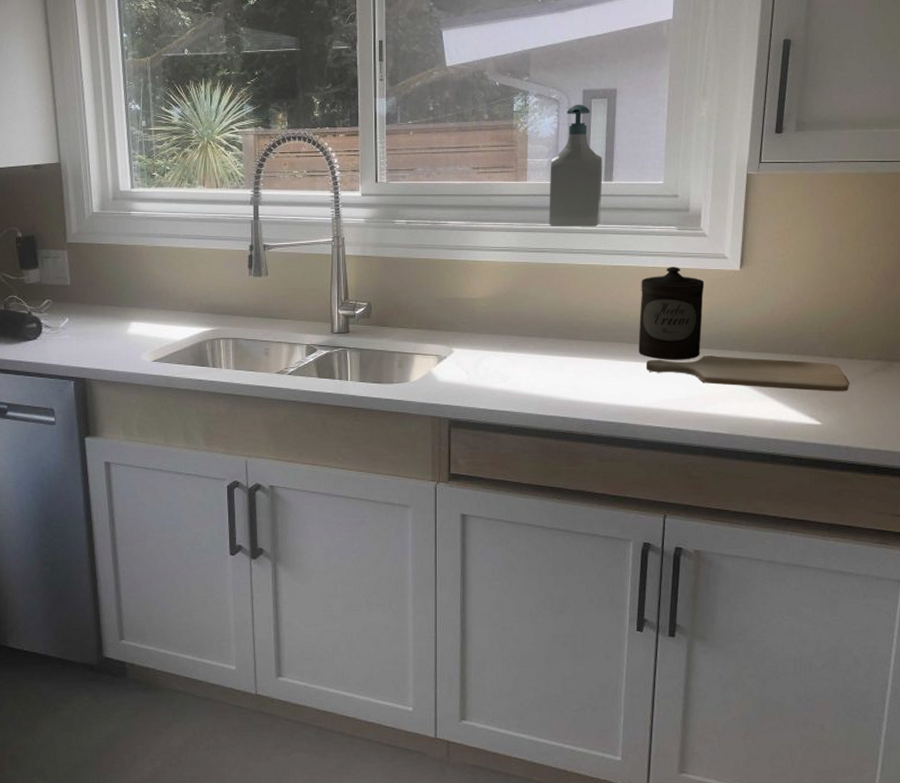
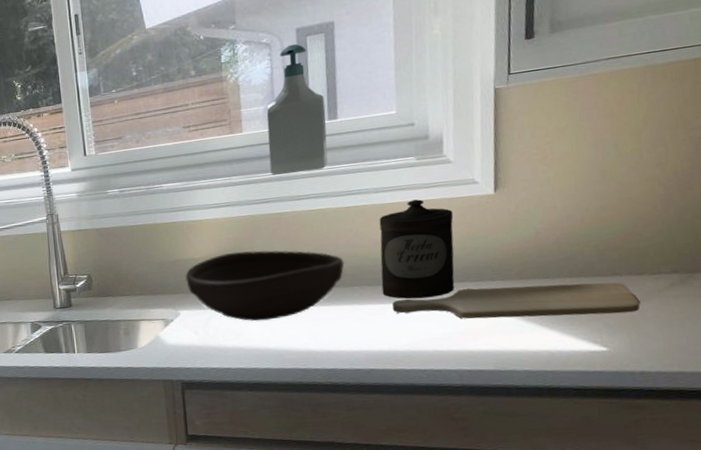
bowl: none [462,296,608,367] -> present [185,250,345,322]

